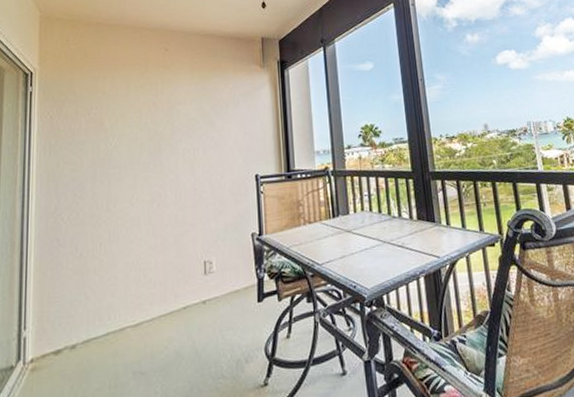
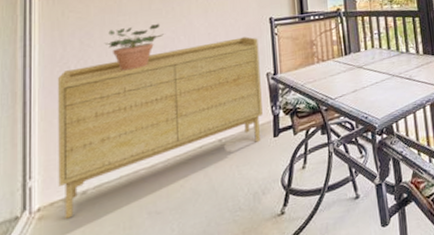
sideboard: none [50,194,247,372] -> present [58,36,263,219]
potted plant: none [95,177,151,225] -> present [104,23,164,71]

